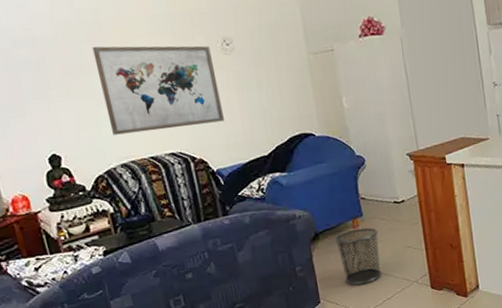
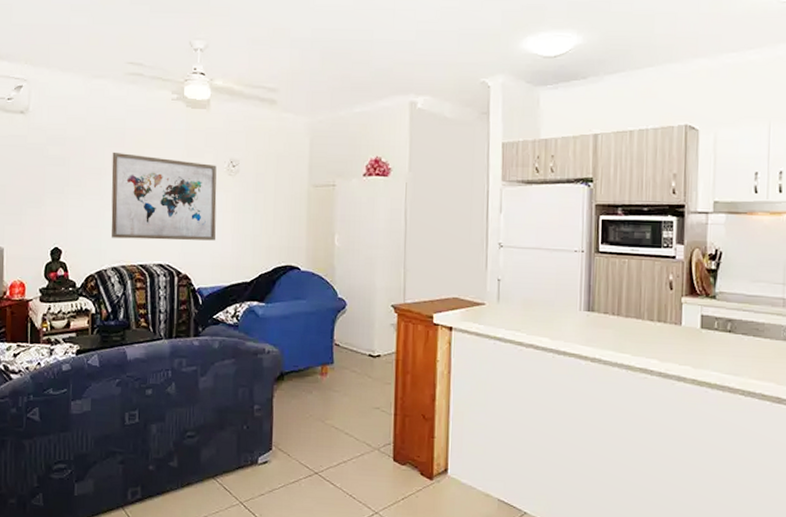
waste bin: present [334,227,382,285] -> none [299,376,347,440]

